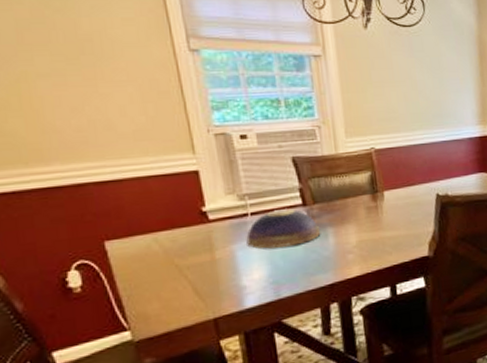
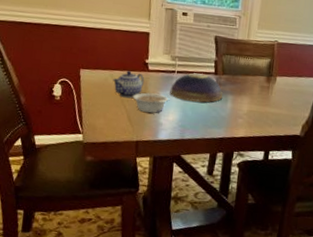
teapot: none [158,227,207,266] -> present [113,71,145,99]
legume: none [194,248,246,278] -> present [132,92,168,113]

